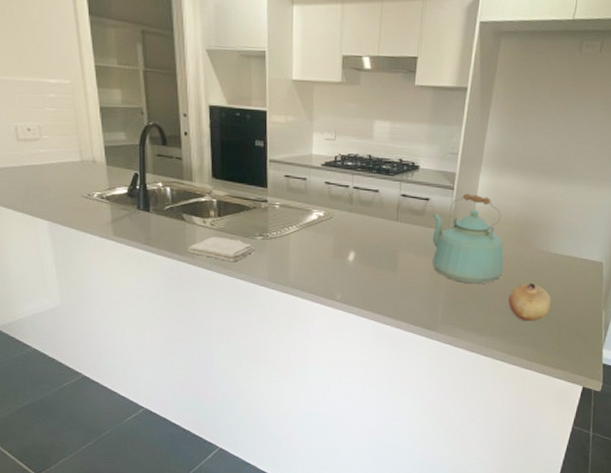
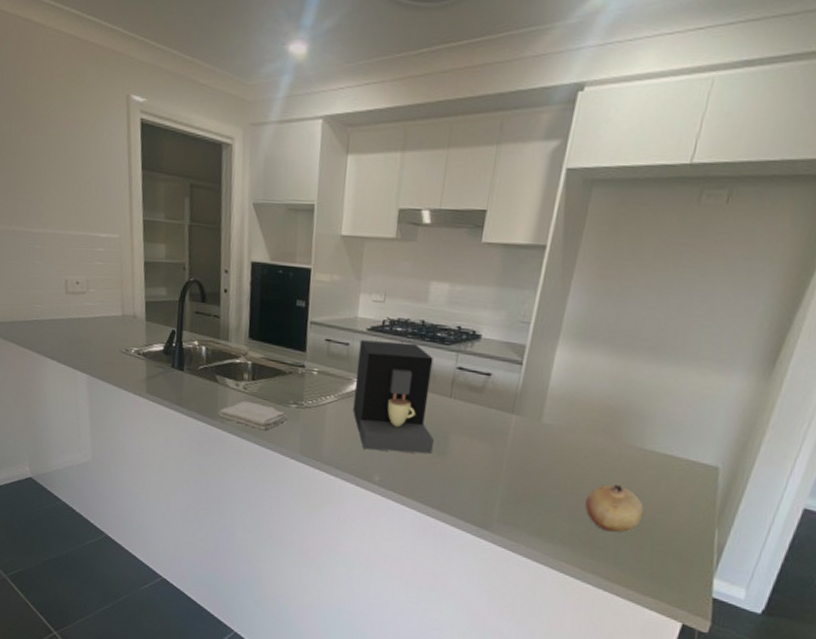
coffee maker: none [313,174,385,272] -> present [352,340,434,455]
kettle: present [432,193,504,284] -> none [490,370,583,480]

